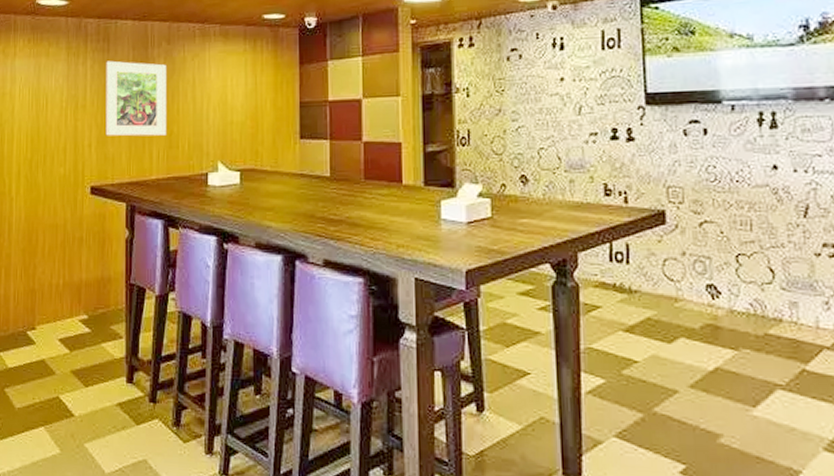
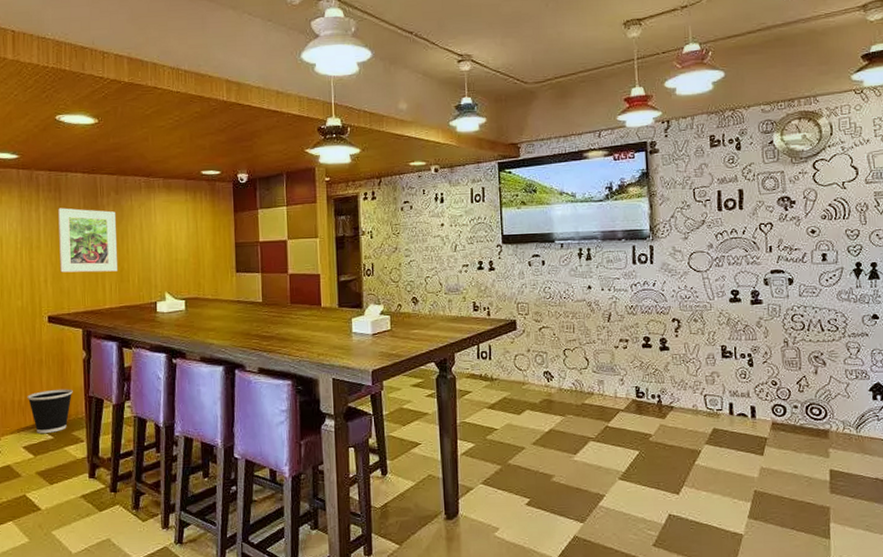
wastebasket: none [65,273,113,325] -> present [27,389,73,433]

